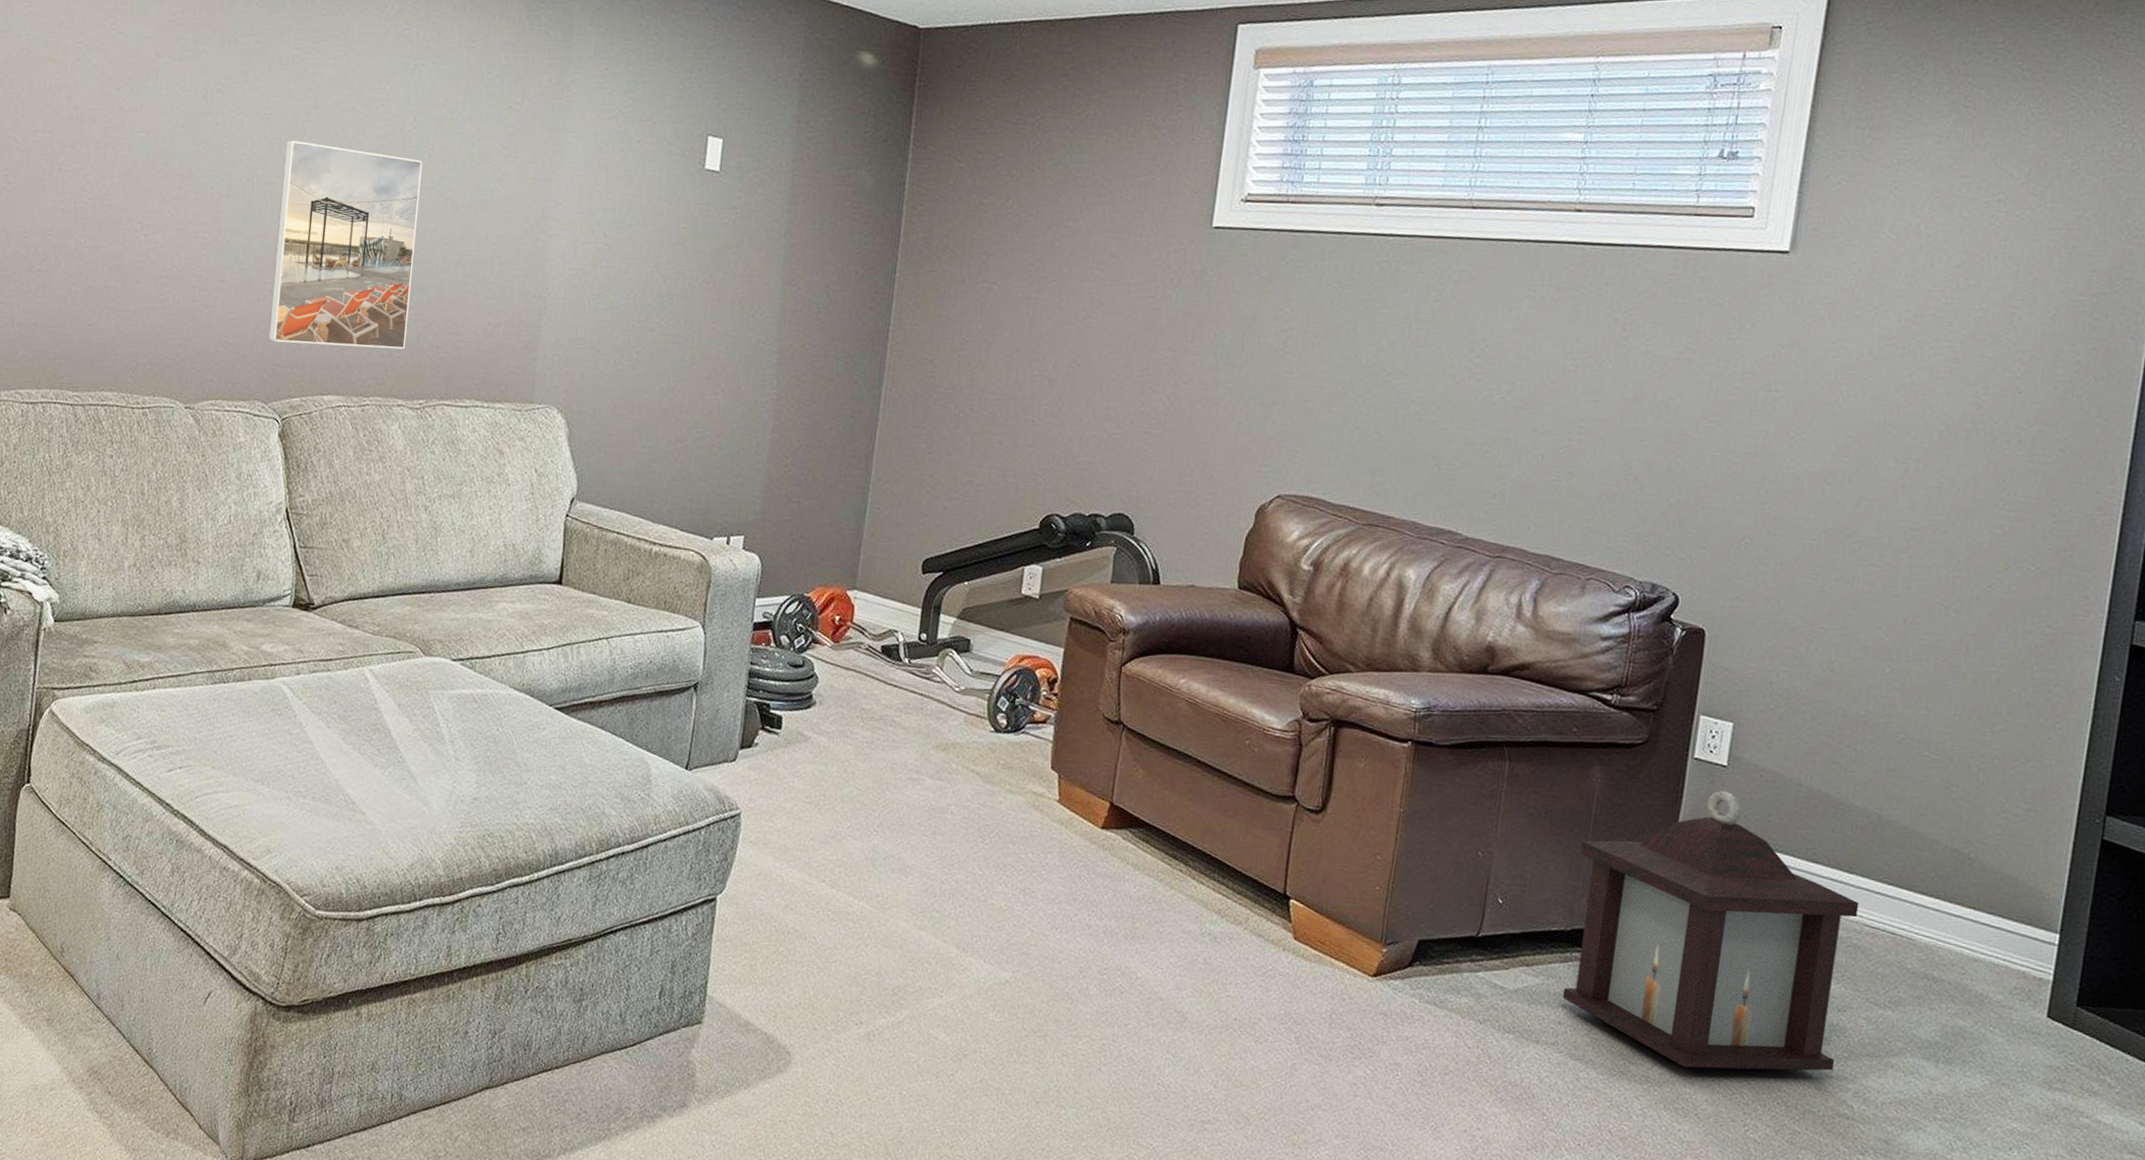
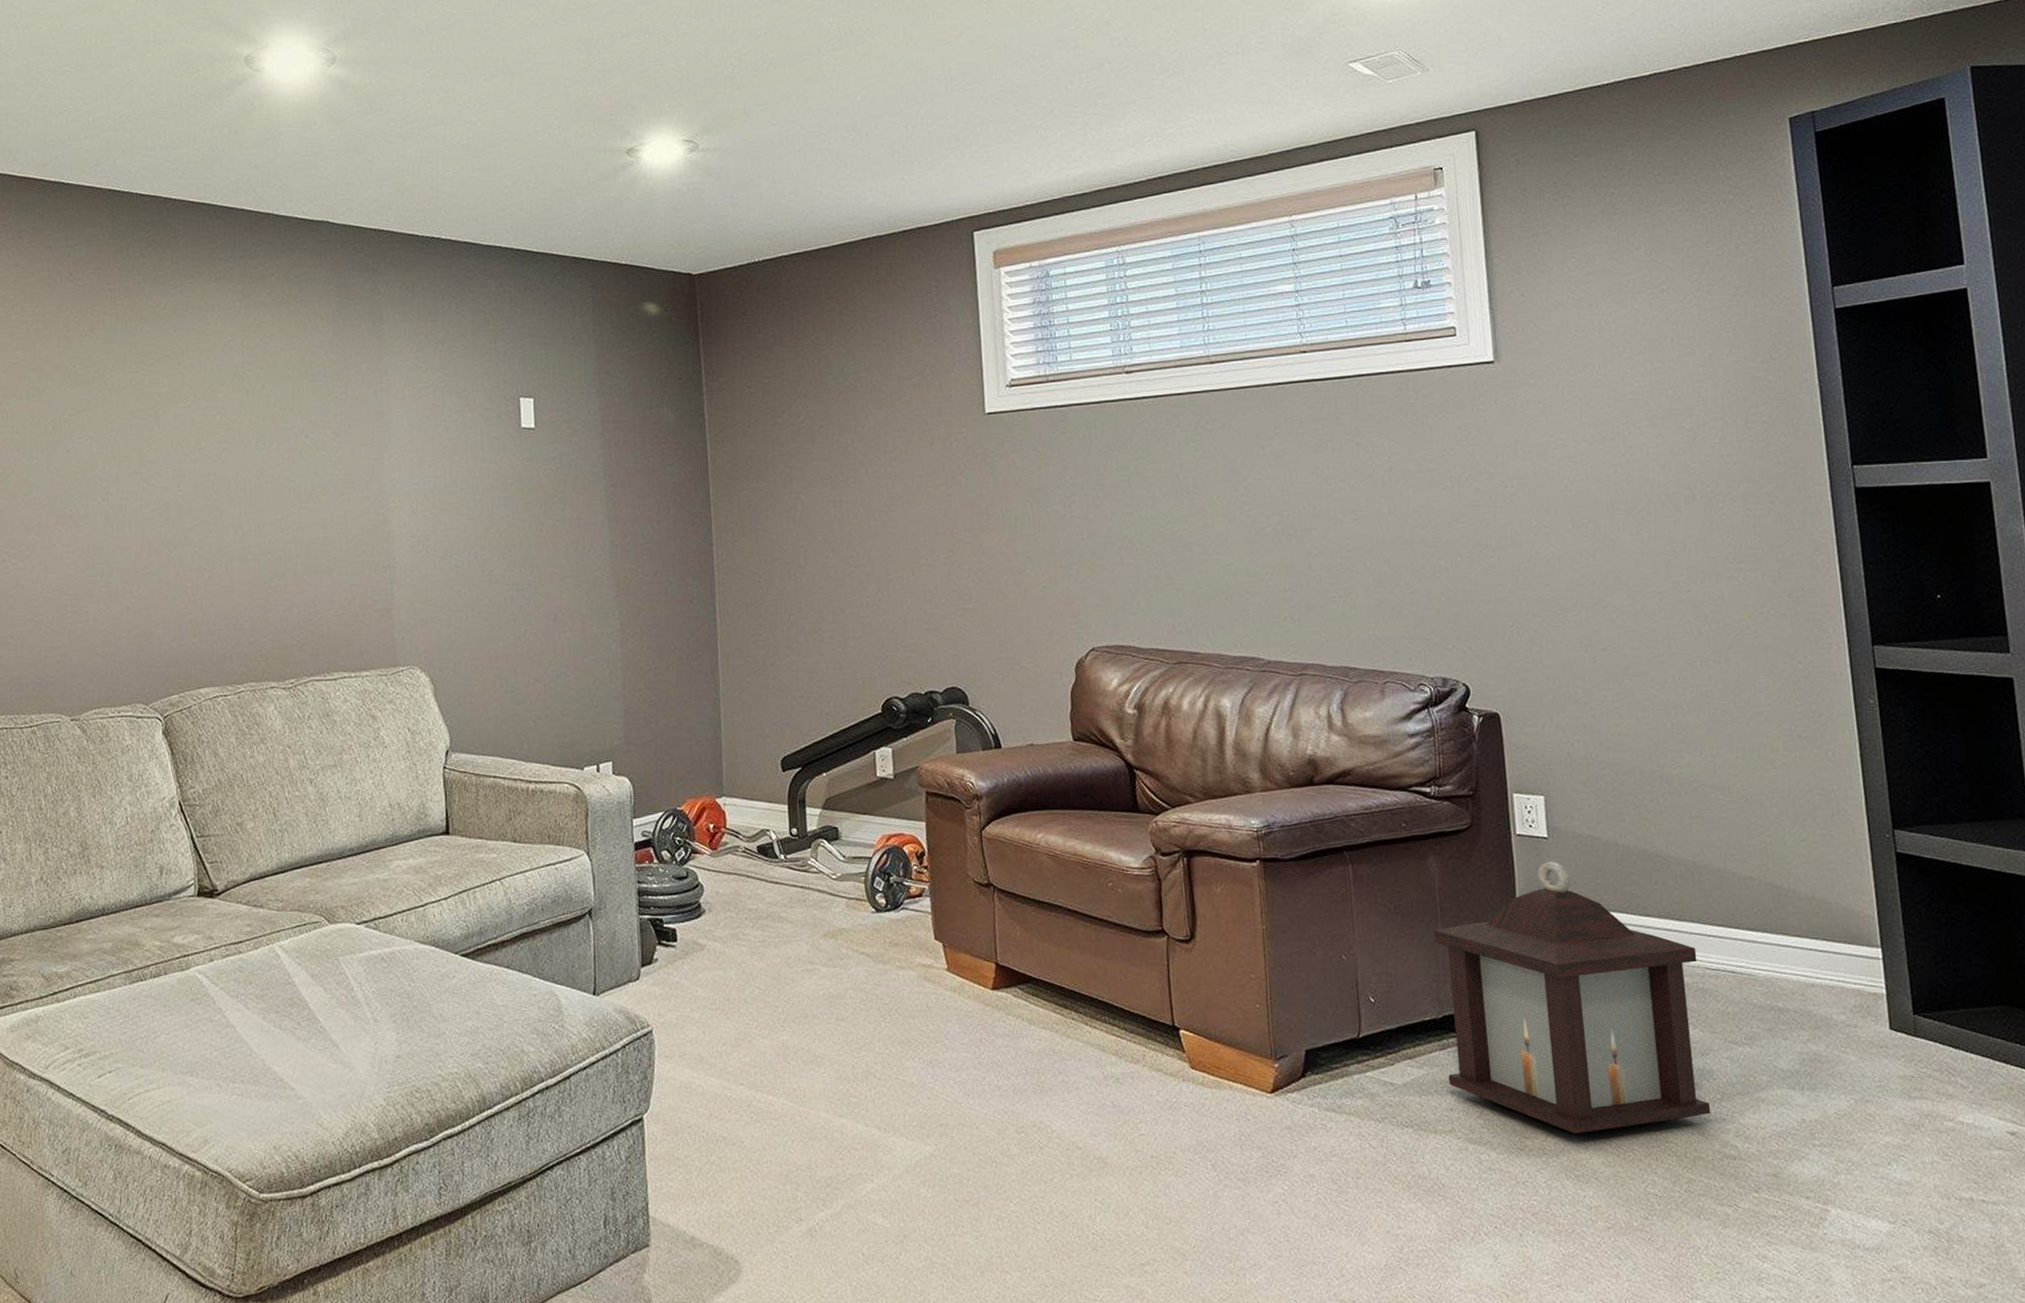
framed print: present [268,140,423,349] -> none [134,456,271,646]

